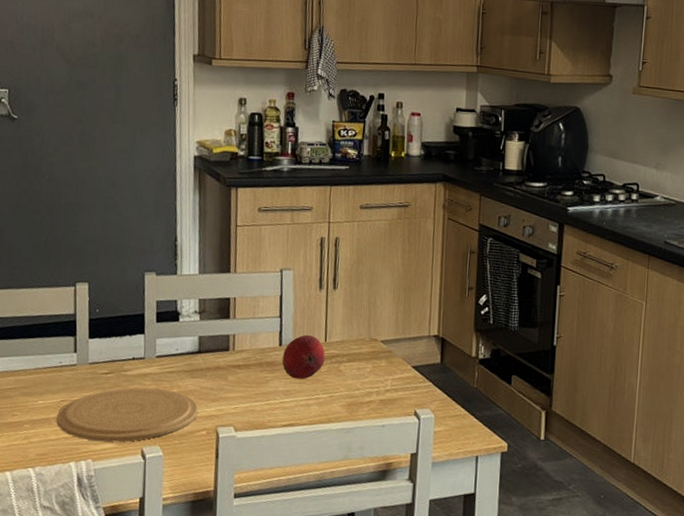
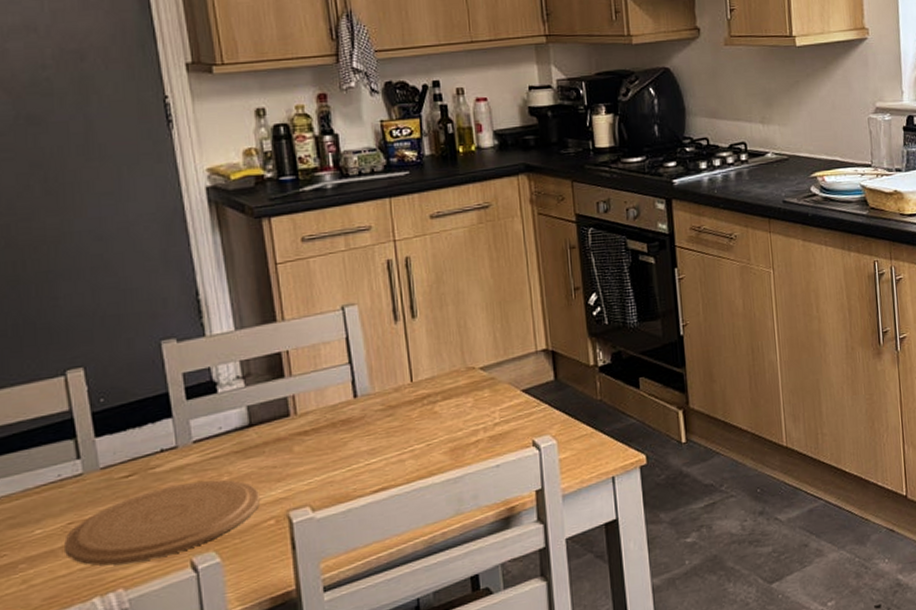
fruit: present [282,334,325,380] -> none [359,377,414,434]

